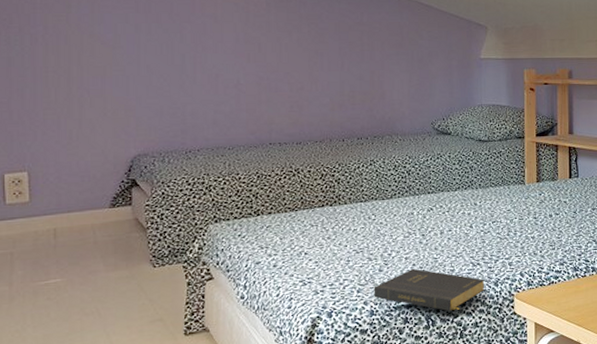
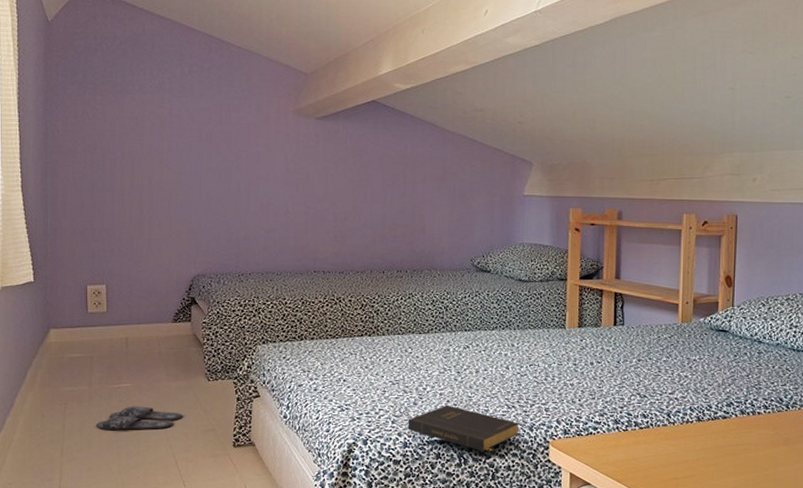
slippers: none [19,302,125,334] -> present [96,406,183,431]

